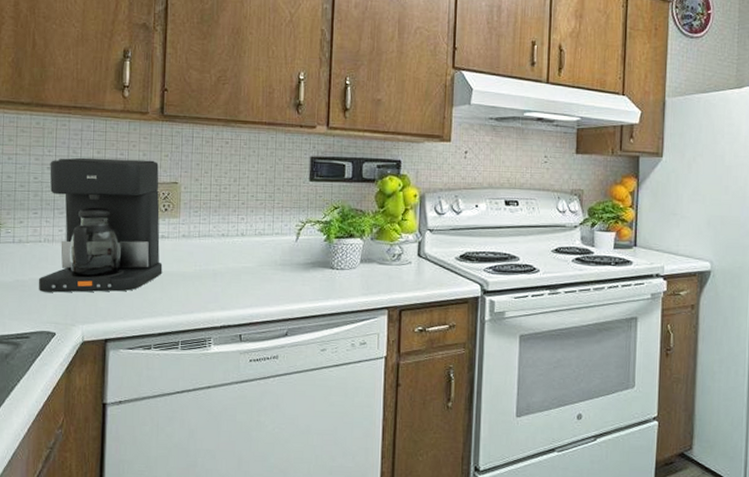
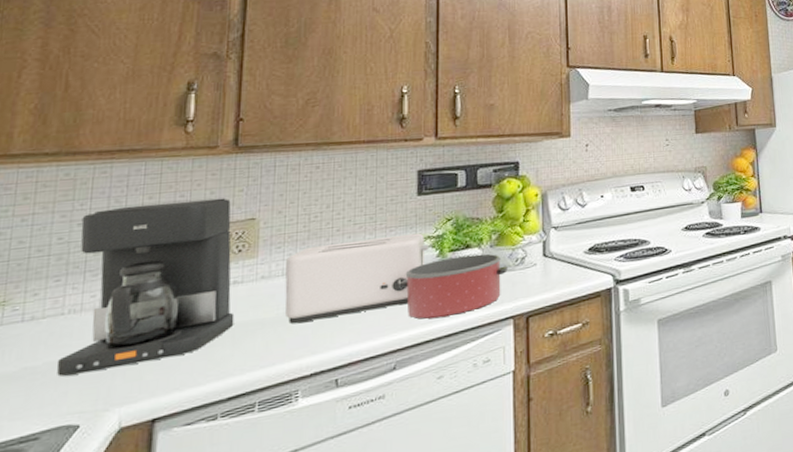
toaster: none [200,214,319,281] -> present [284,233,430,324]
cooking pot: none [291,244,385,297] -> present [398,253,508,319]

